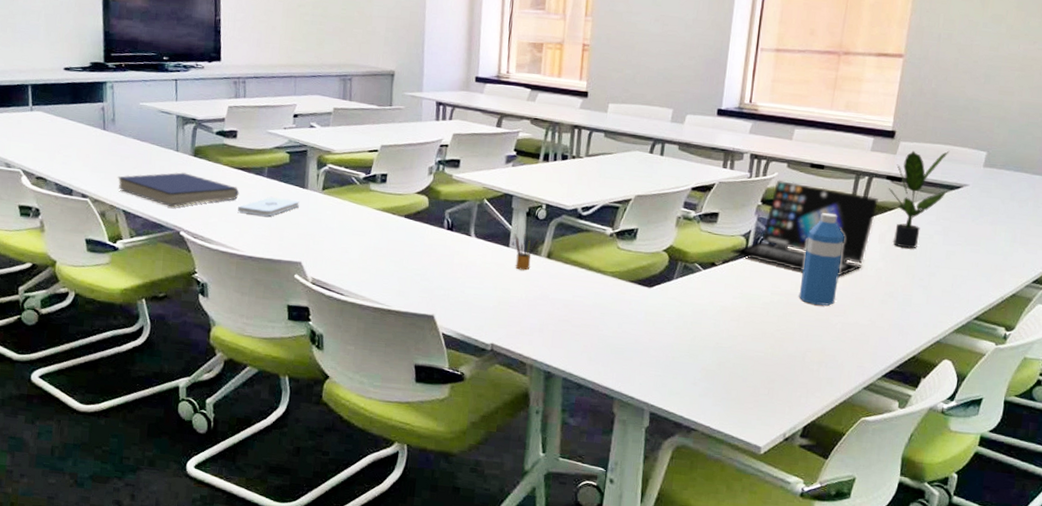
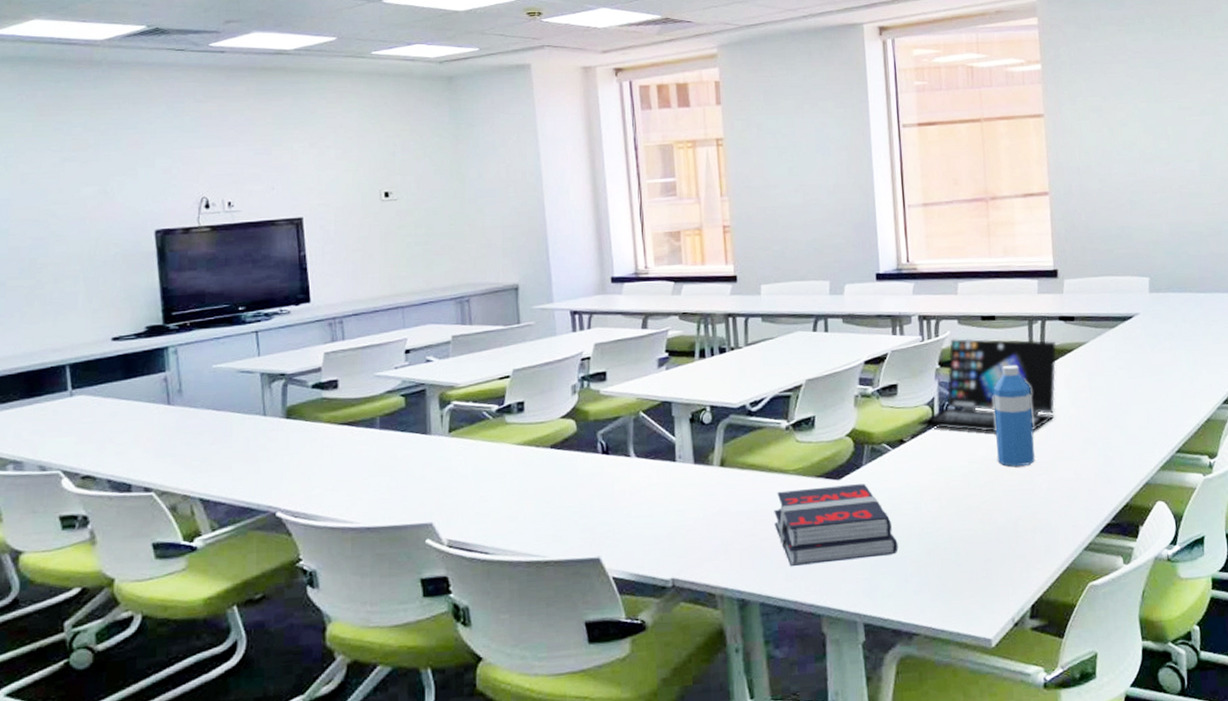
book: present [118,172,239,208] -> none [190,440,347,485]
notepad: present [238,196,299,217] -> none [347,449,422,476]
pencil box: present [514,234,539,271] -> none [679,443,708,486]
book: none [586,288,693,360] -> present [774,484,898,566]
potted plant: present [888,150,950,249] -> none [1063,281,1121,389]

